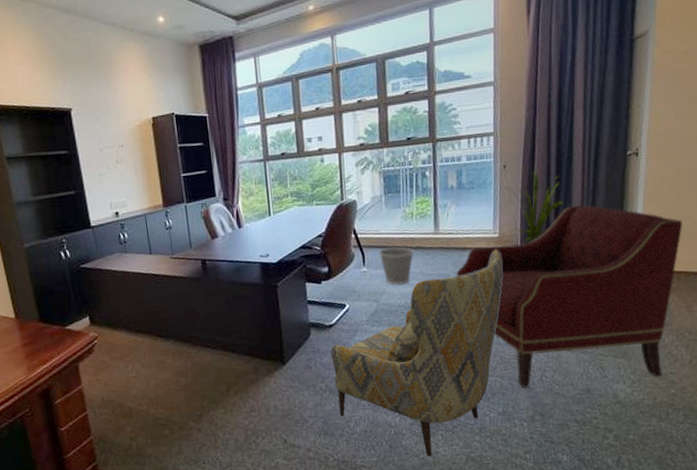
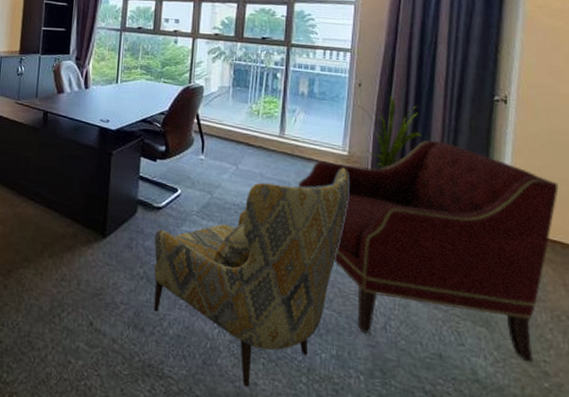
wastebasket: present [378,246,414,285] -> none [219,139,256,183]

